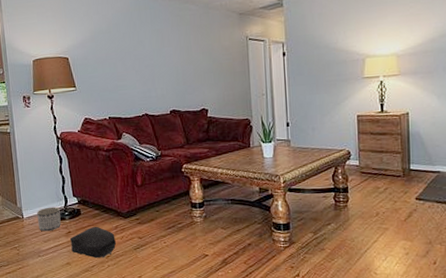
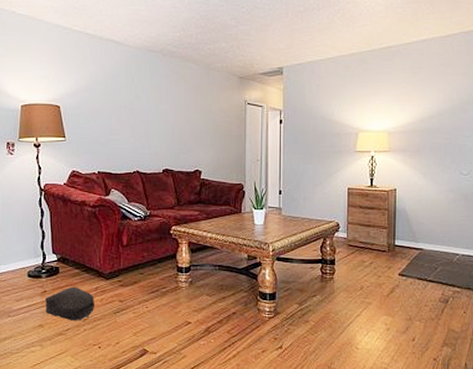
planter: present [37,207,61,232] -> none [11,263,37,290]

